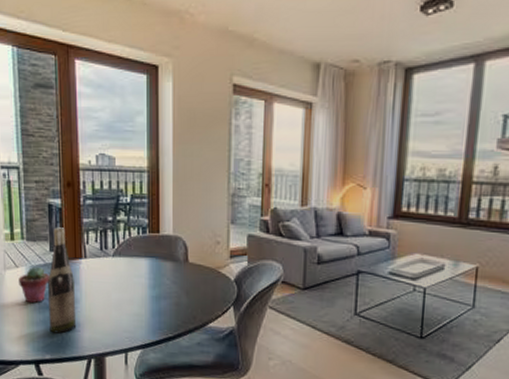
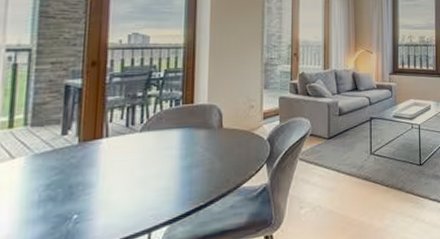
potted succulent: present [18,266,49,304] -> none [12,153,58,199]
wine bottle: present [48,227,77,334] -> none [51,108,91,229]

